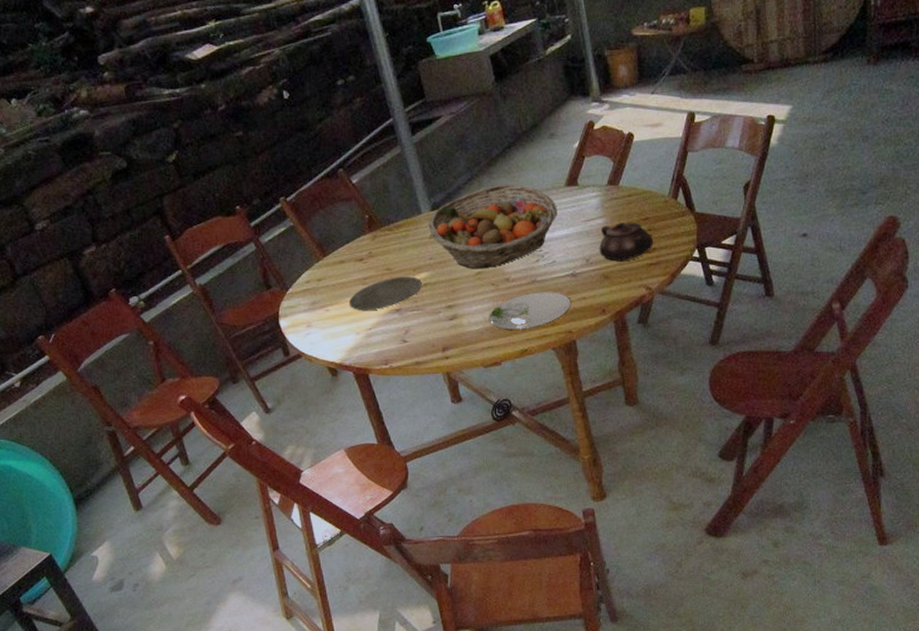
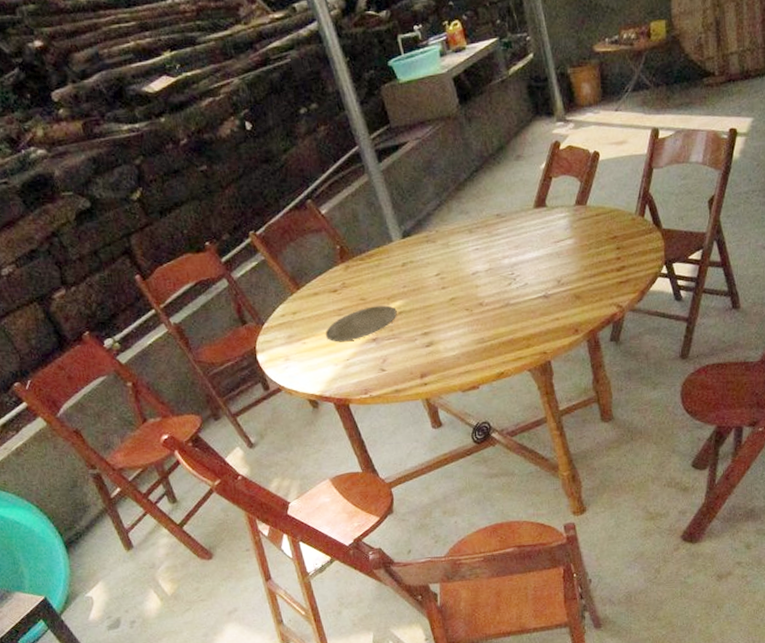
fruit basket: present [428,184,558,269] -> none [400,208,528,295]
plate: present [489,292,571,330] -> none [464,314,544,354]
teapot: present [599,222,653,262] -> none [570,241,622,281]

